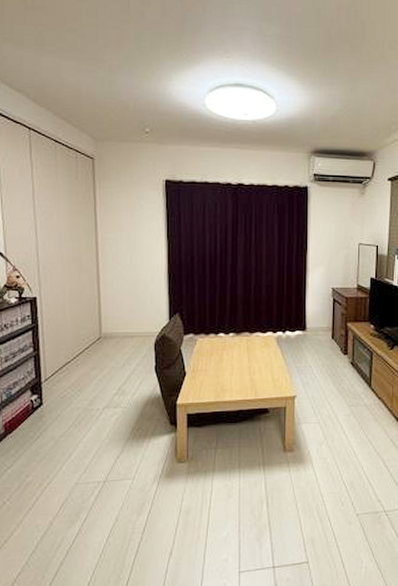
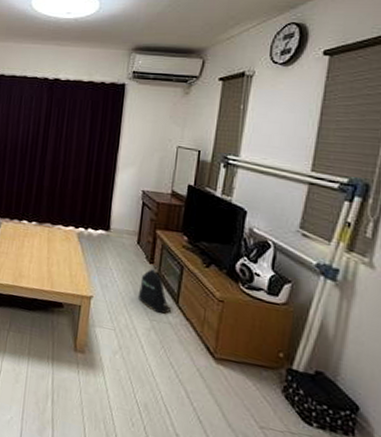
backpack: none [337,358,365,399] -> present [139,268,171,315]

